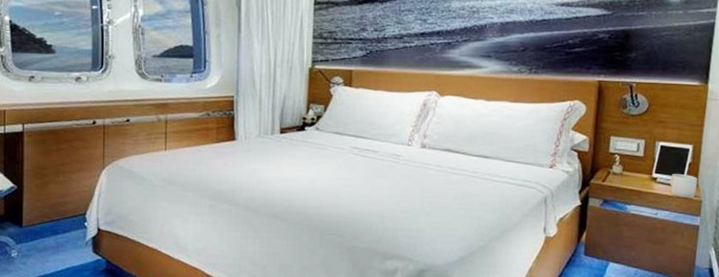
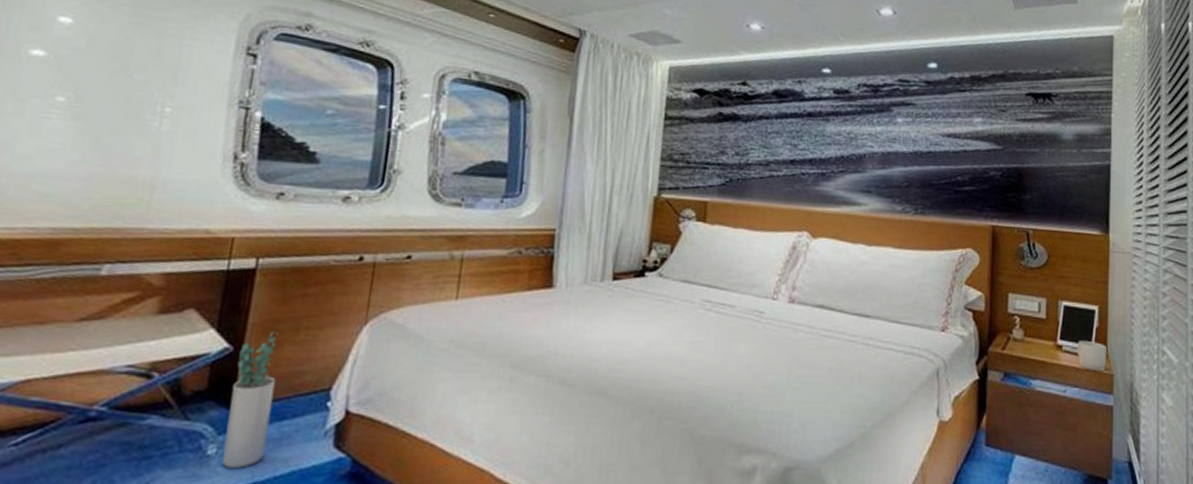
vase: none [21,171,49,266] -> present [221,326,279,470]

